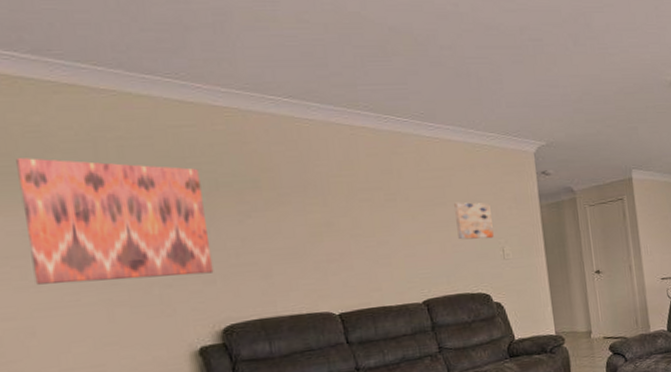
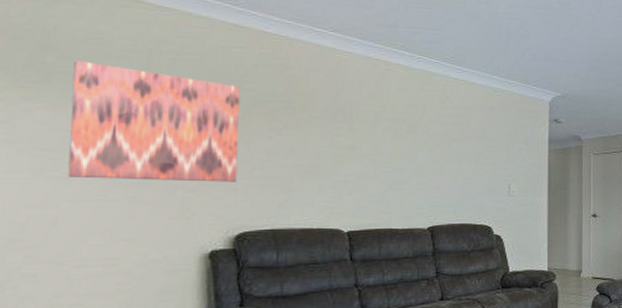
wall art: present [454,202,494,240] -> none [470,139,503,175]

